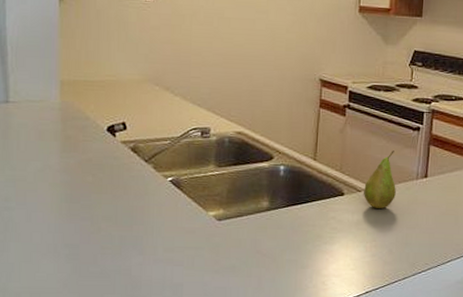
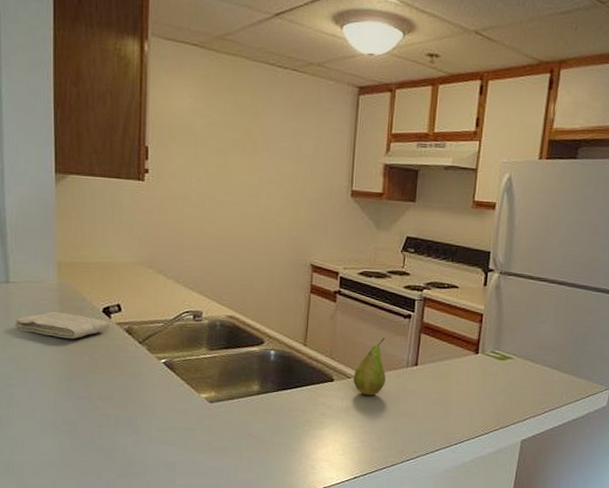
washcloth: none [14,130,114,159] -> present [15,311,110,339]

